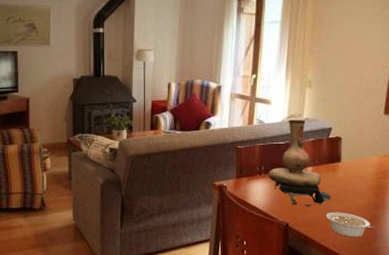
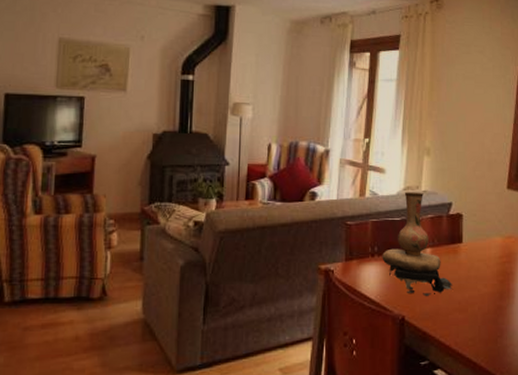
legume: present [327,212,375,238] -> none [447,302,501,333]

